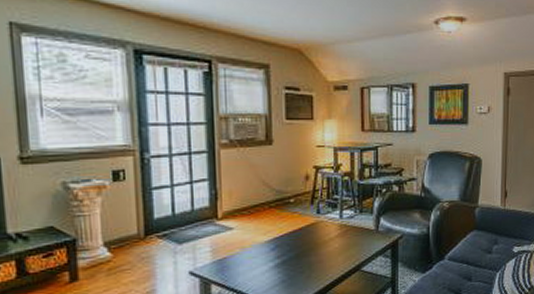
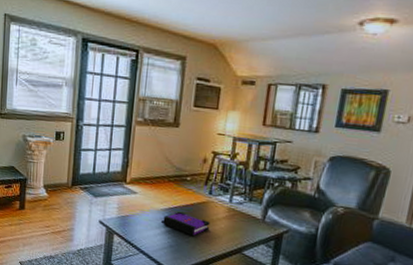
board game: none [266,239,323,265] -> present [160,211,211,237]

